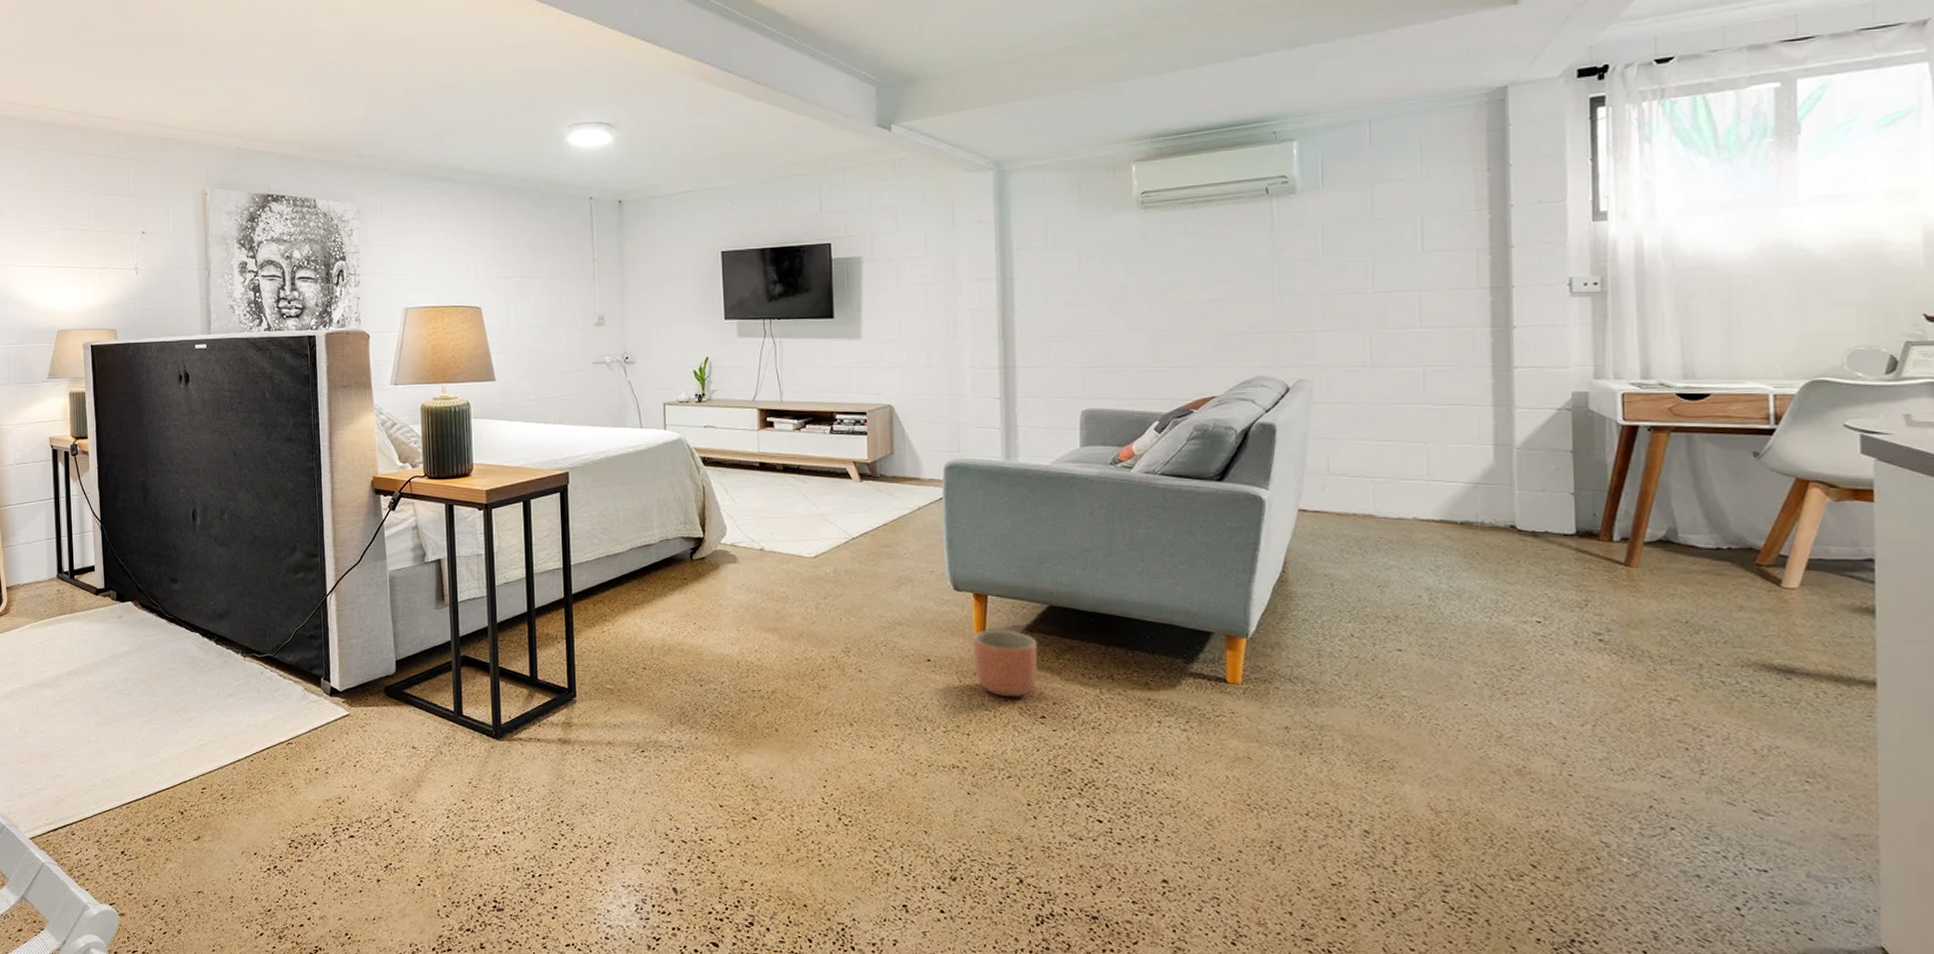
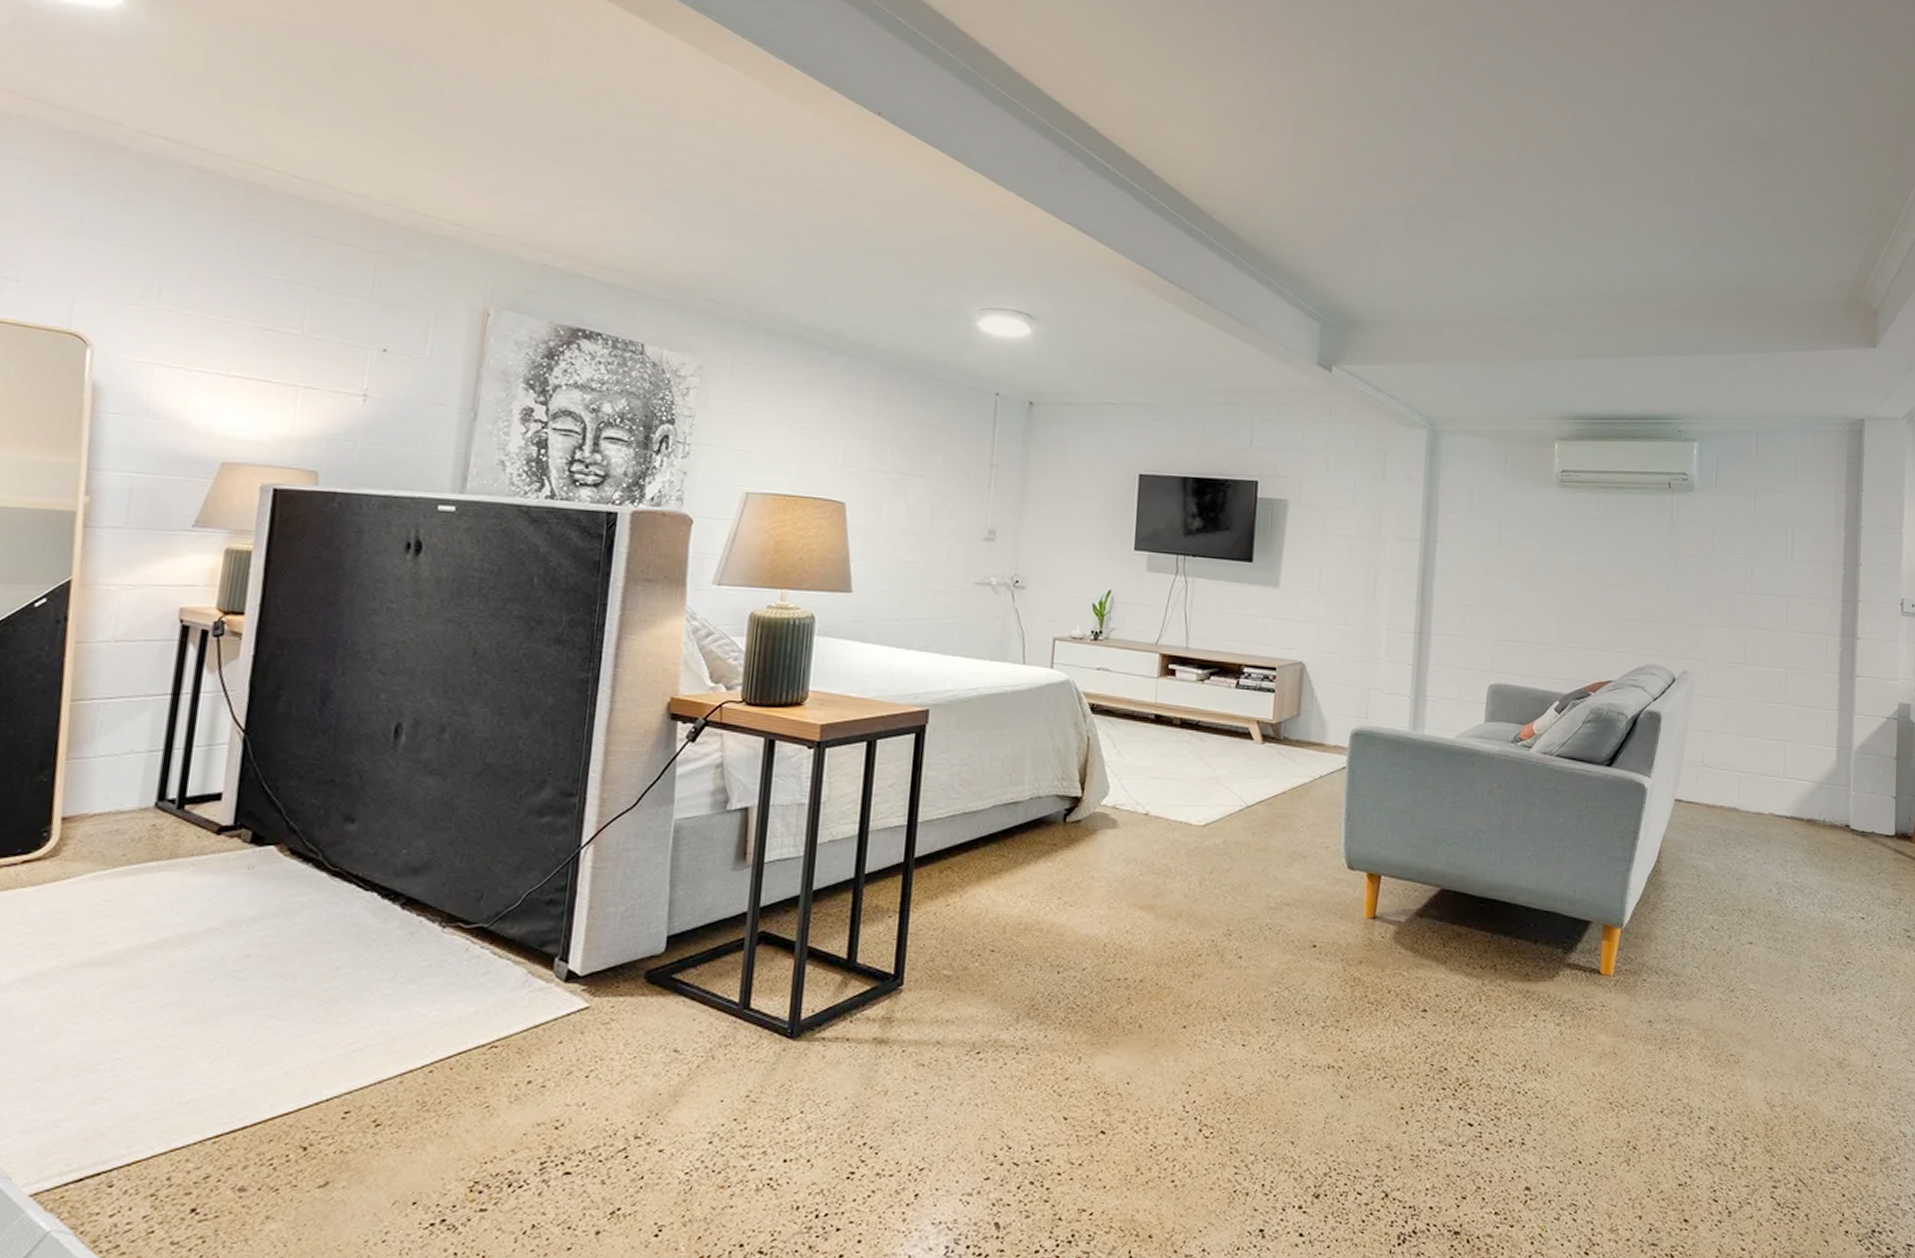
planter: present [972,629,1038,698] -> none [1361,913,1426,989]

